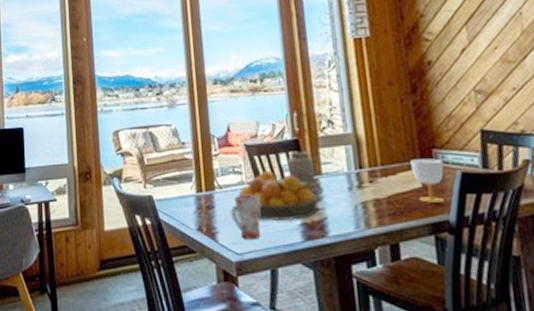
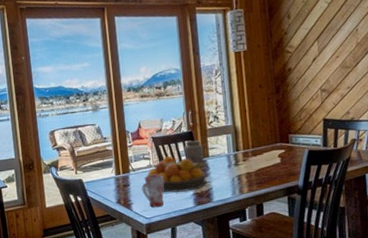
cup: present [410,158,445,203] -> none [273,141,296,174]

